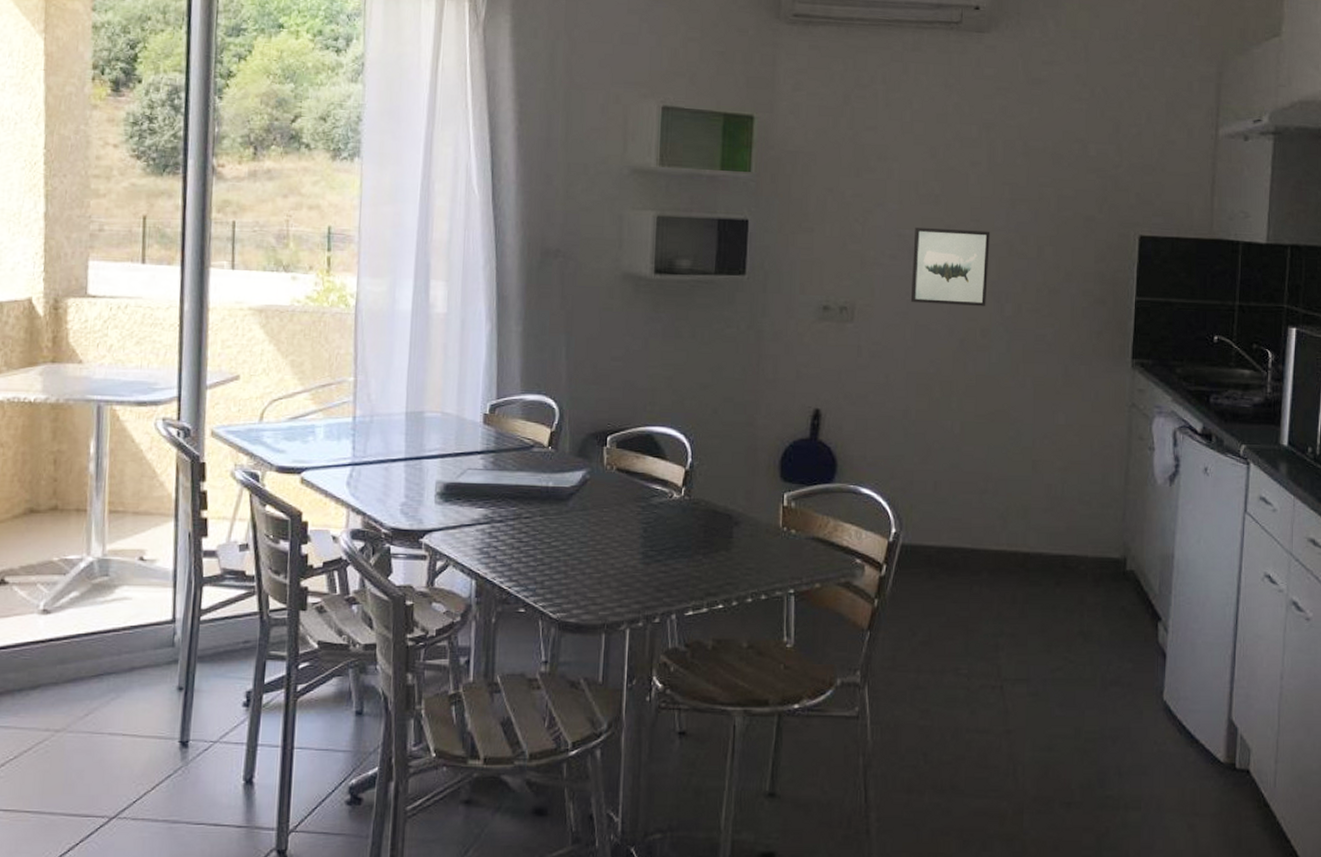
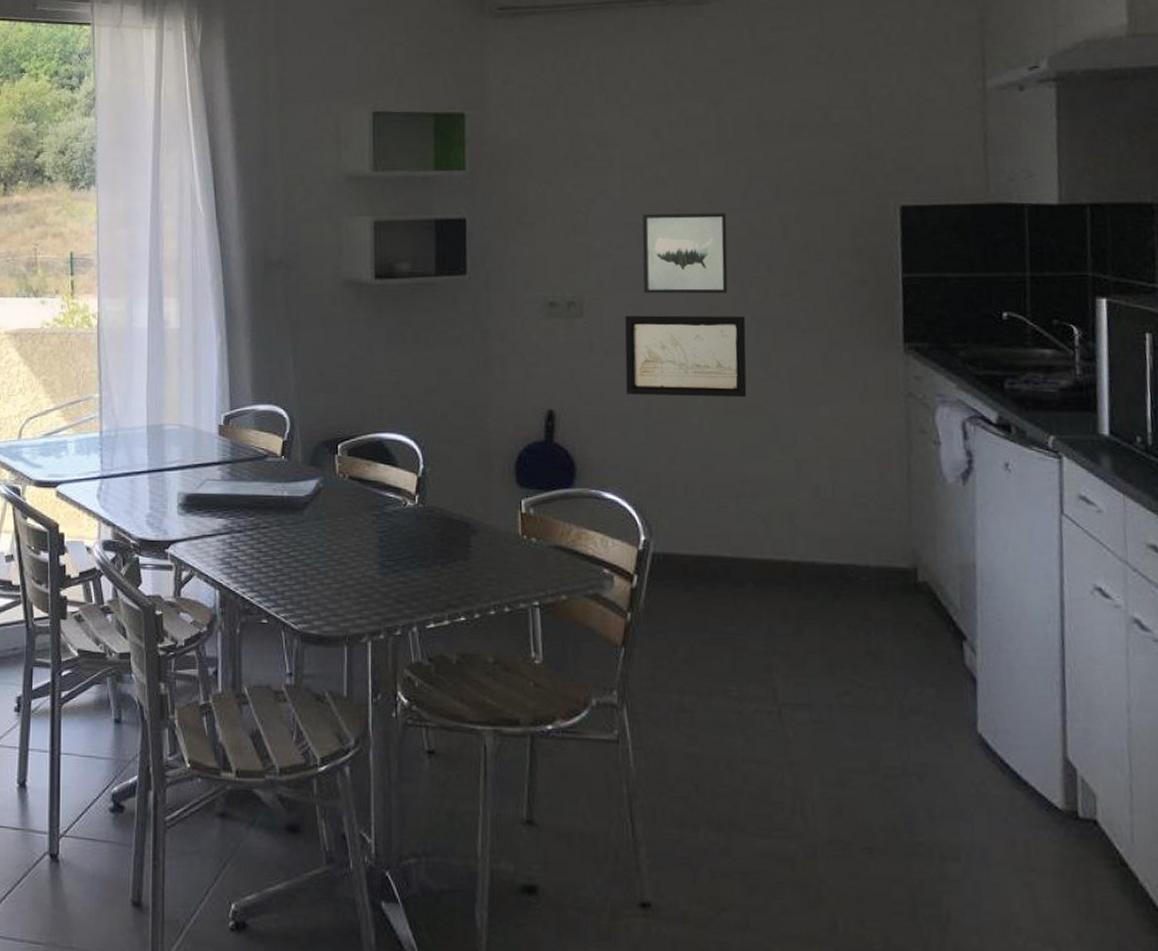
wall art: none [889,322,1000,403] -> present [625,315,747,398]

